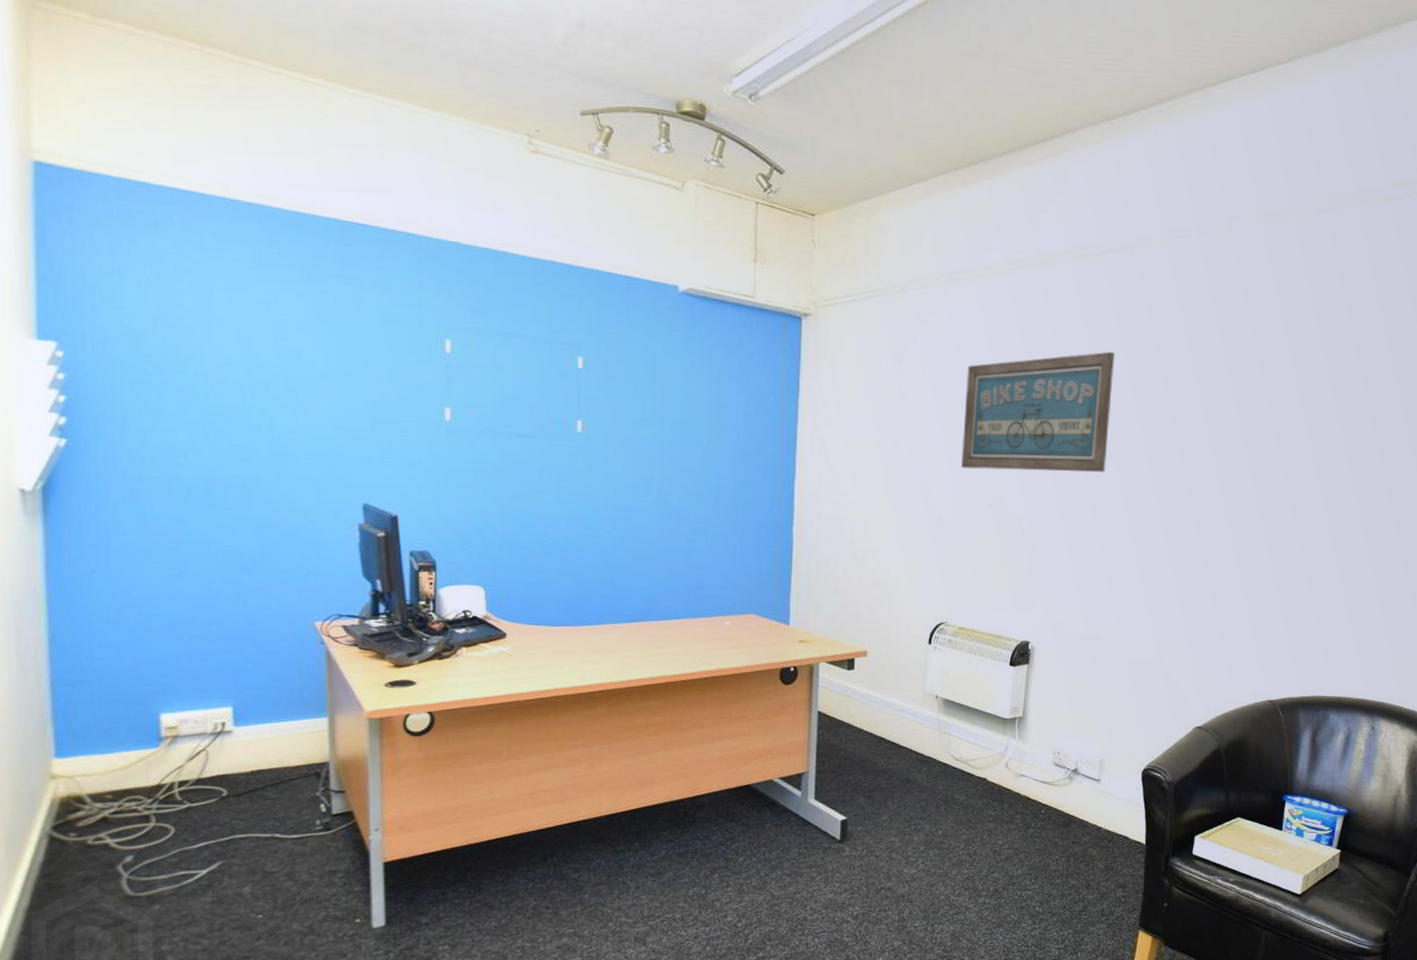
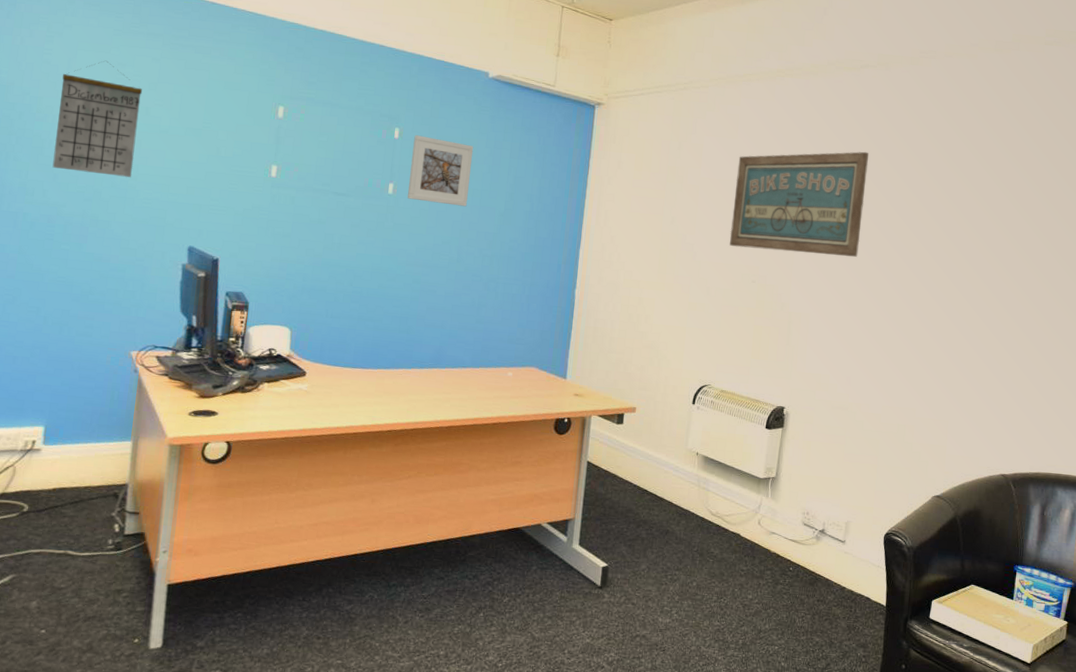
calendar: none [200,299,291,431] -> present [52,60,143,177]
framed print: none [599,363,668,442] -> present [407,135,474,207]

